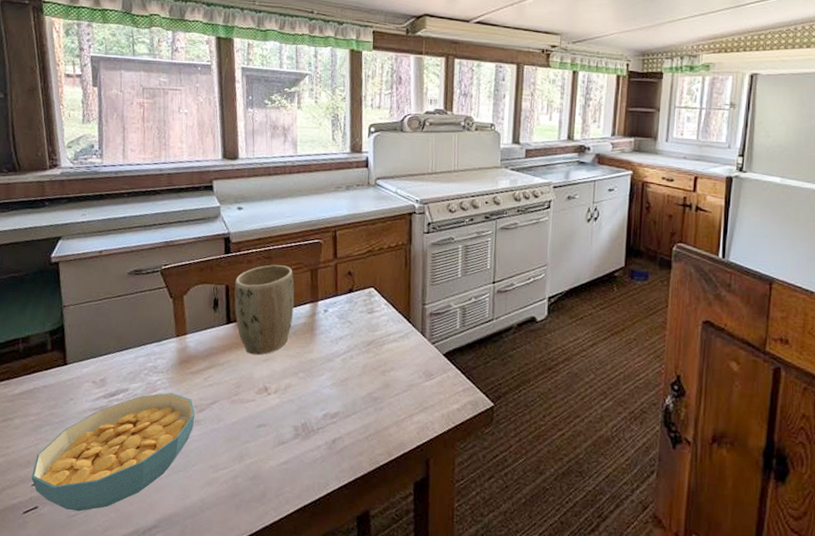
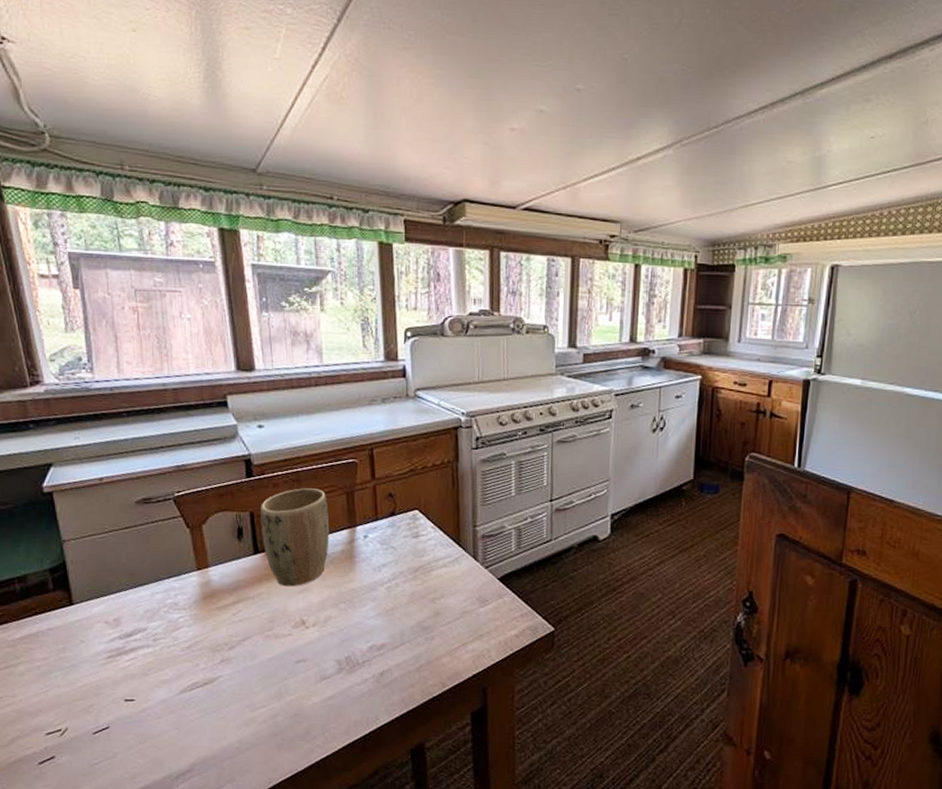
cereal bowl: present [31,392,195,512] -> none [43,630,225,759]

